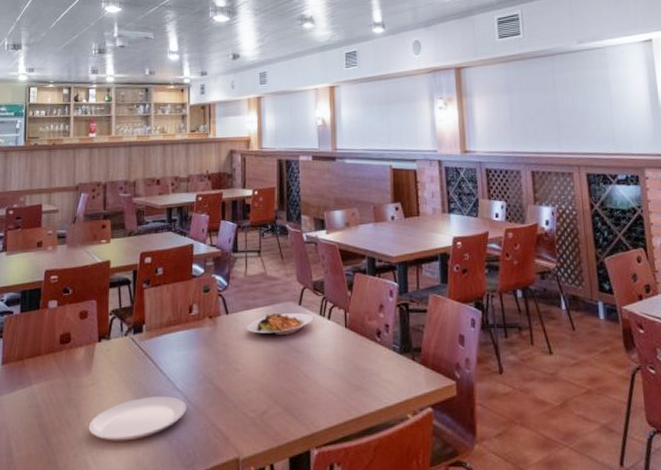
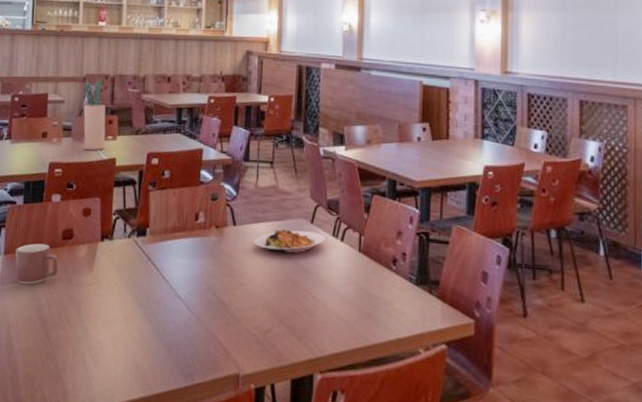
mug: none [13,350,56,392] -> present [15,243,58,285]
vase: none [77,183,100,256] -> present [83,75,106,151]
plate: present [88,396,186,441] -> none [88,302,188,345]

